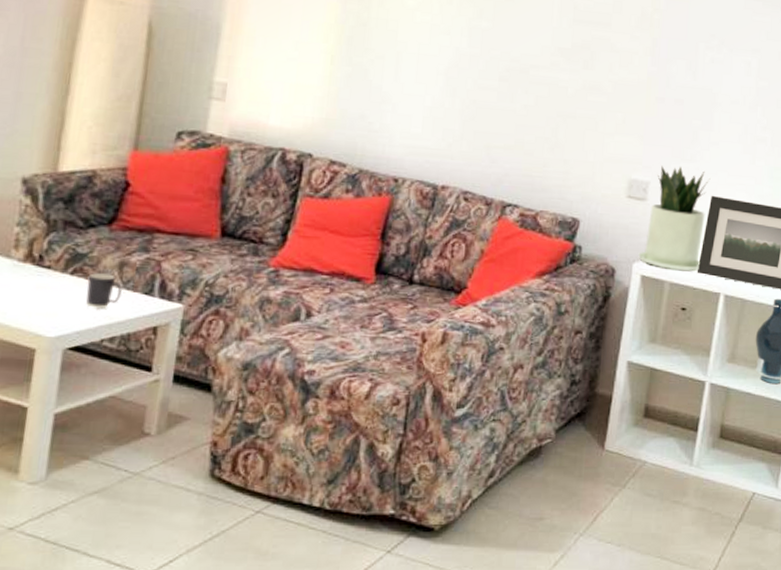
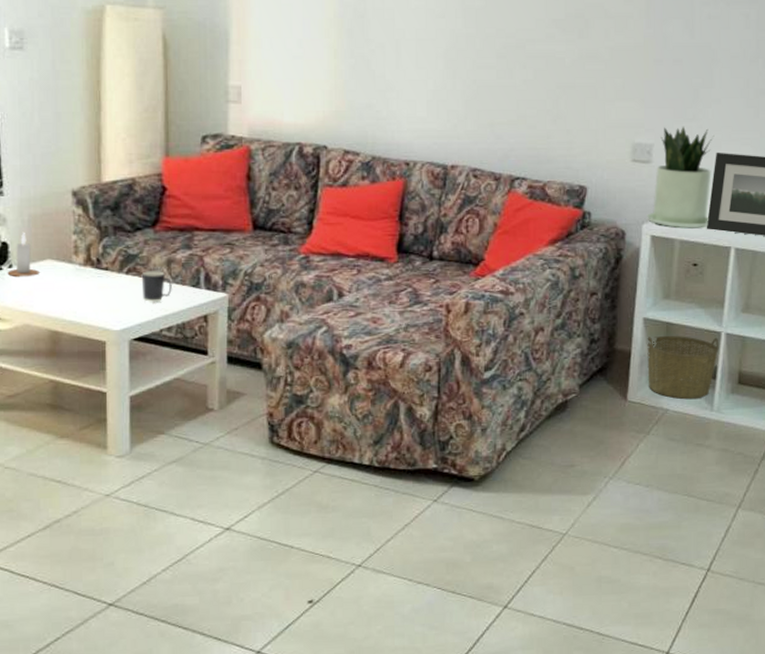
basket: none [627,381,703,452] -> present [646,335,719,400]

